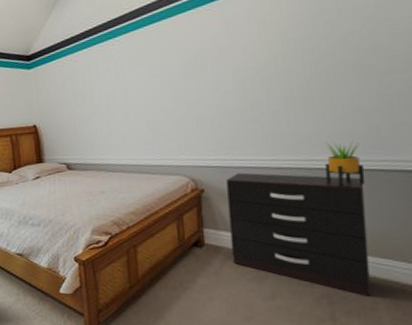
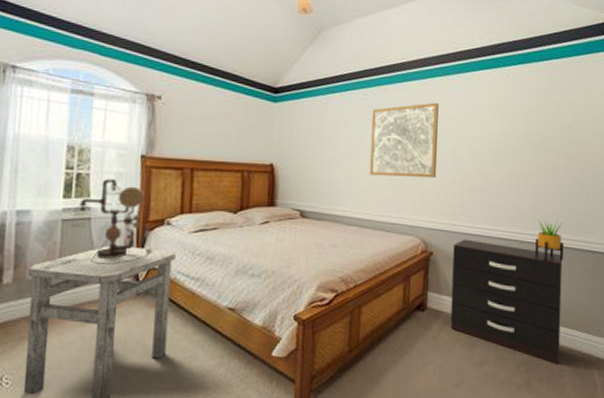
wall art: none [122,37,199,122] -> present [369,102,439,179]

